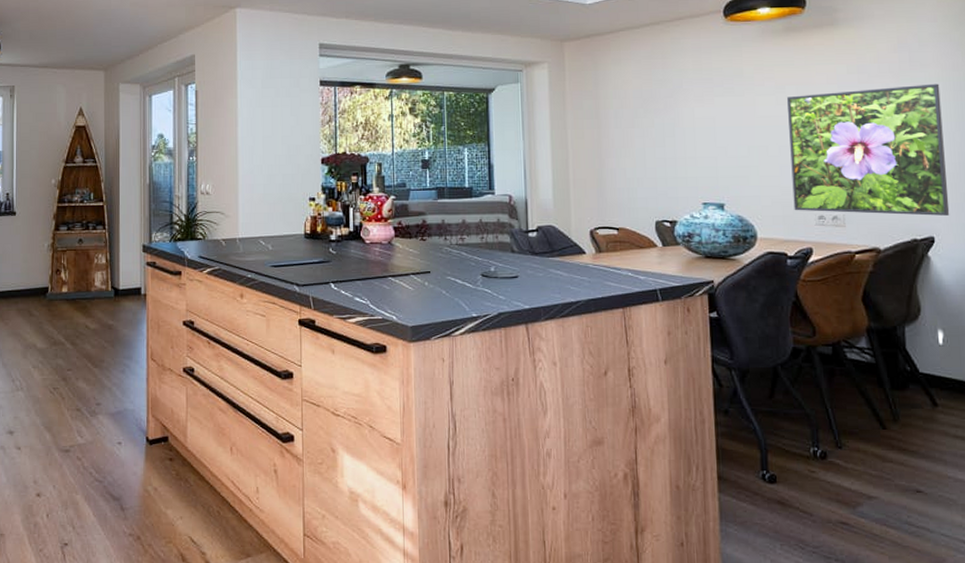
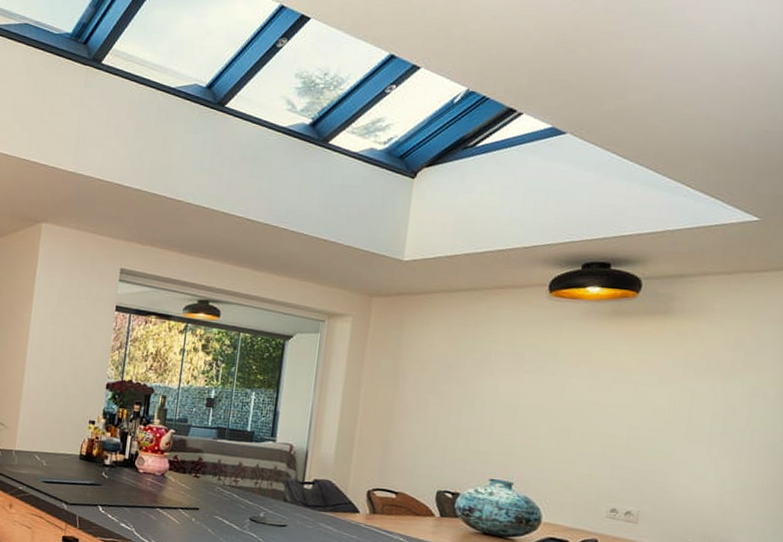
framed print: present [787,83,950,216] -> none [586,382,772,527]

